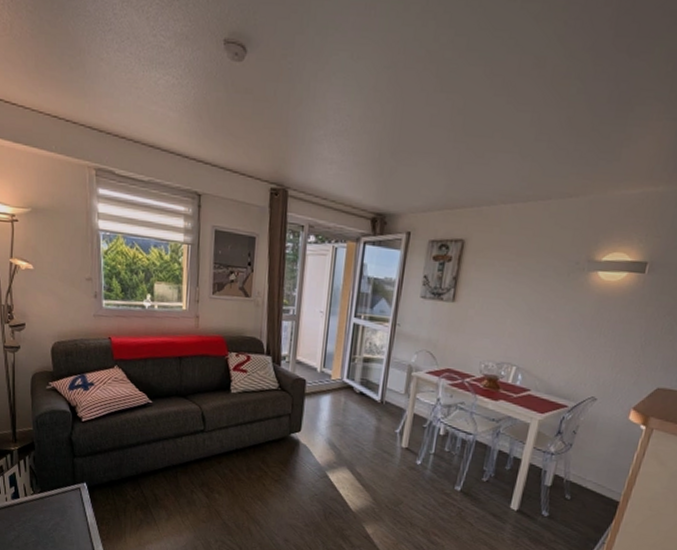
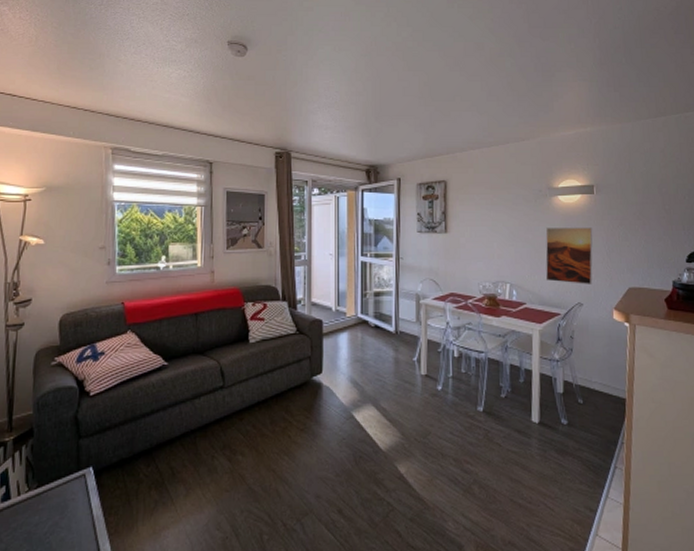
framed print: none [559,308,632,379] -> present [545,227,593,284]

